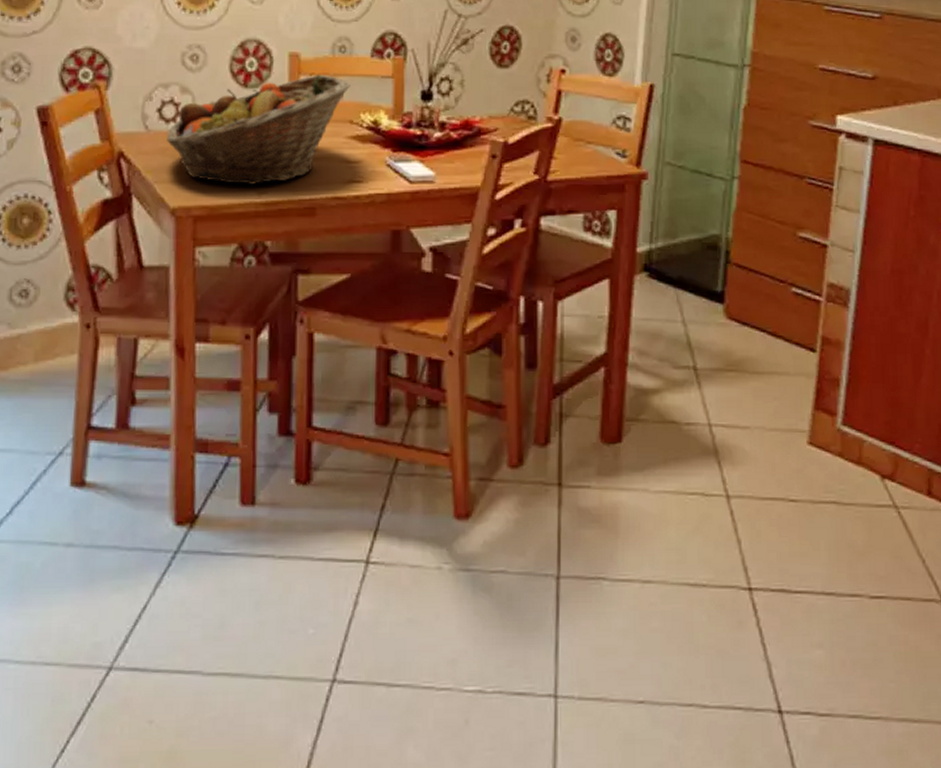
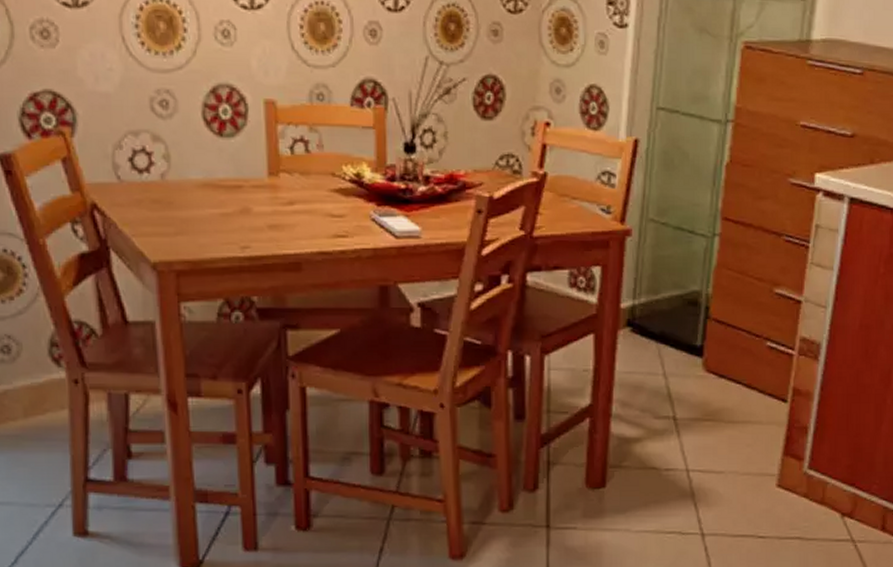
fruit basket: present [167,75,350,185] -> none [141,124,330,239]

